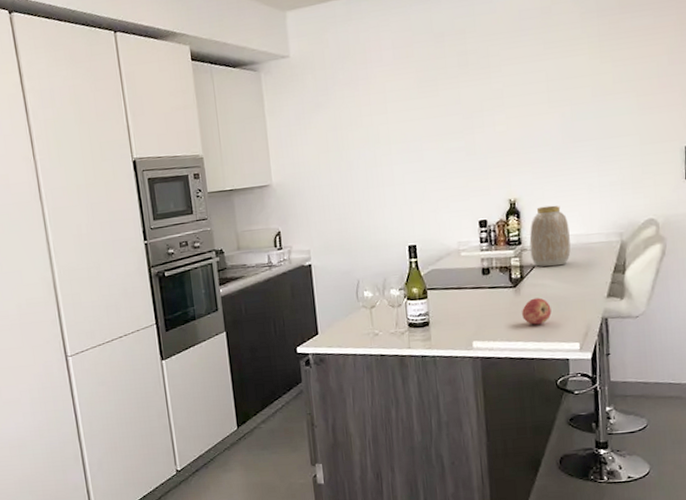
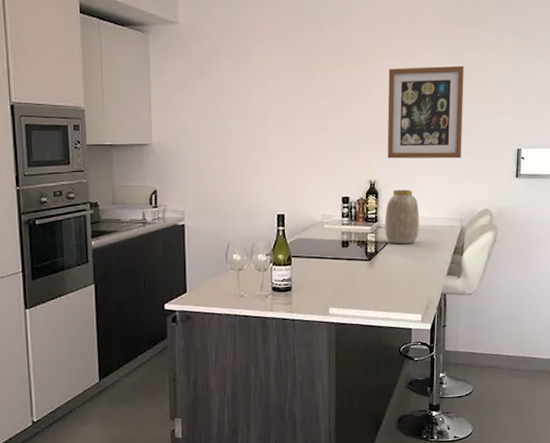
wall art: none [522,58,617,174] -> present [387,65,464,159]
apple: present [522,297,552,325] -> none [374,271,399,296]

